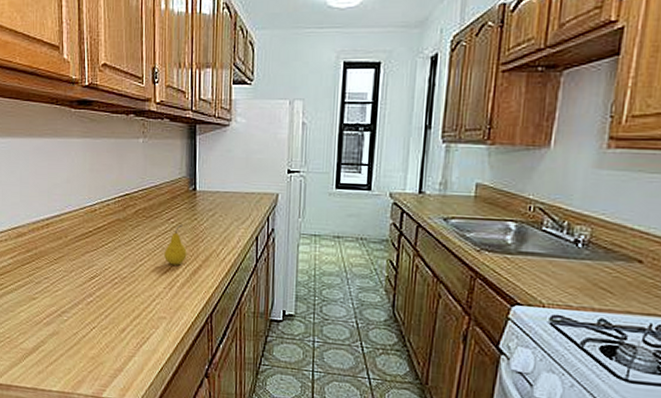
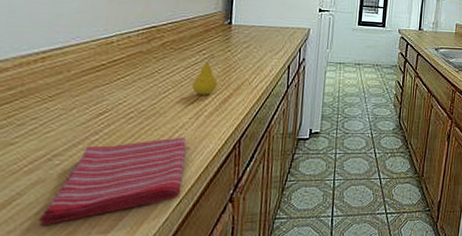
dish towel: none [57,305,163,373] -> present [38,137,187,227]

